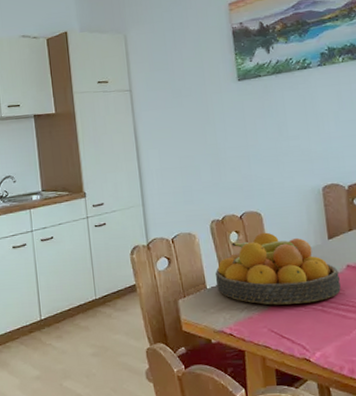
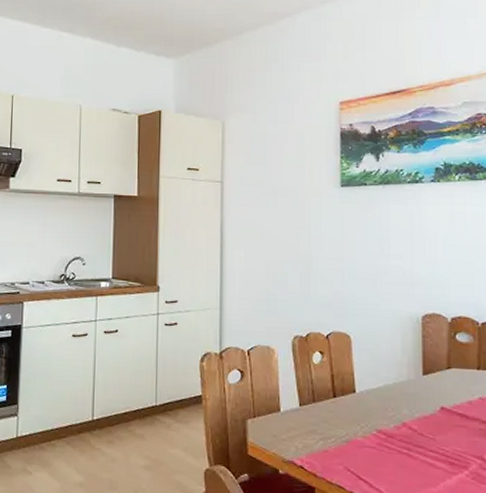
fruit bowl: present [215,232,341,305] -> none [291,357,431,444]

